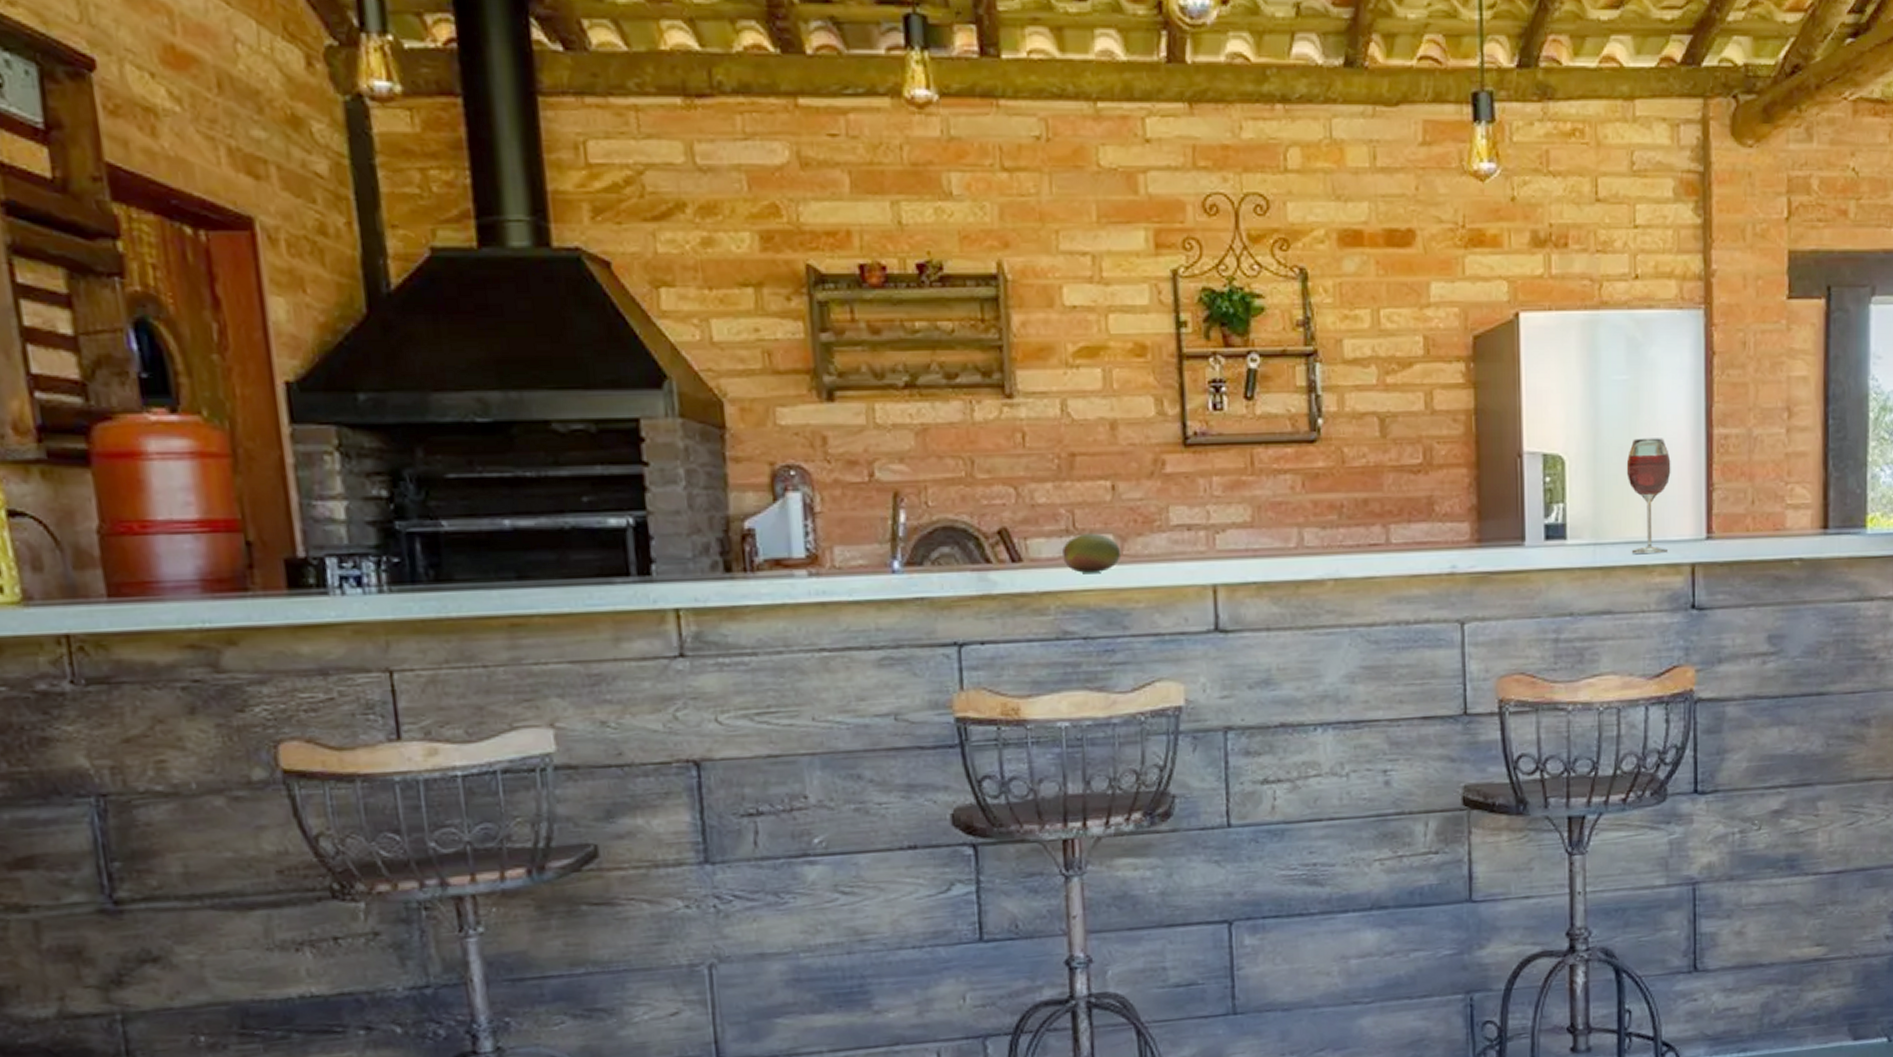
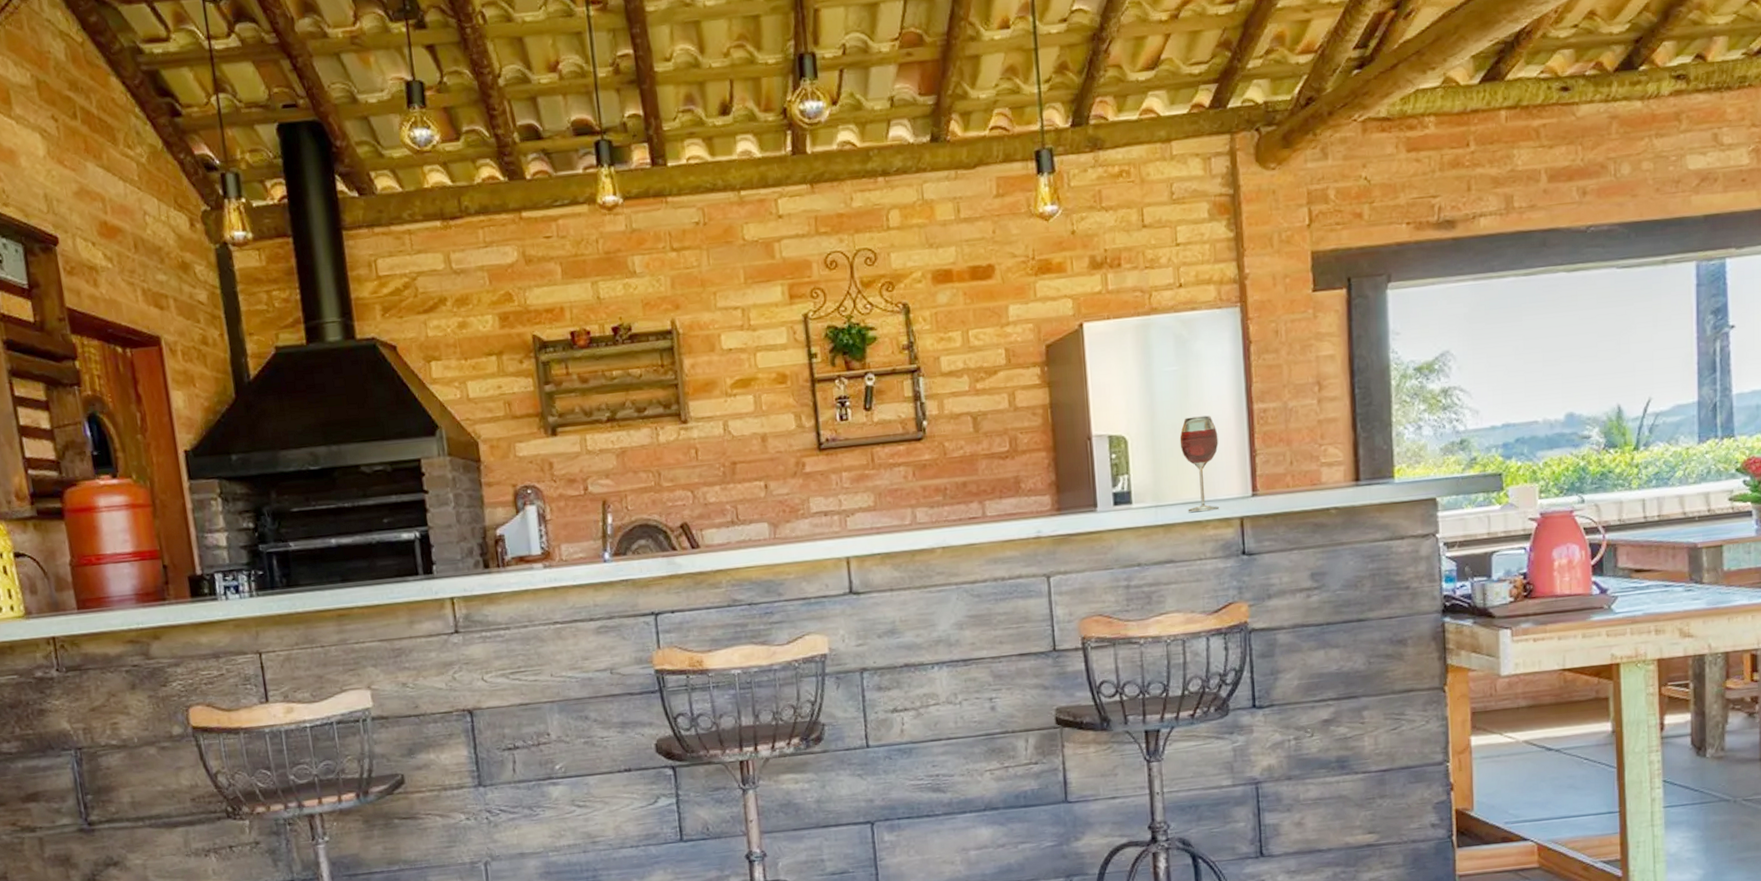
fruit: present [1062,533,1122,573] -> none [729,522,775,554]

